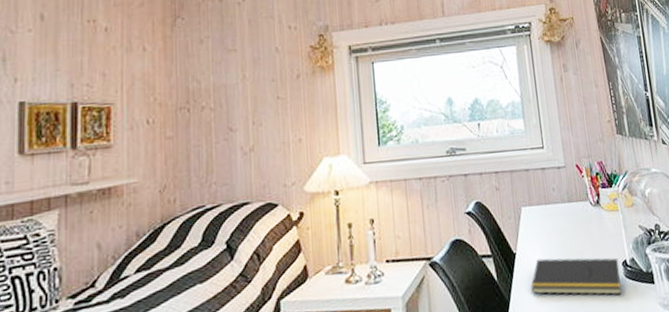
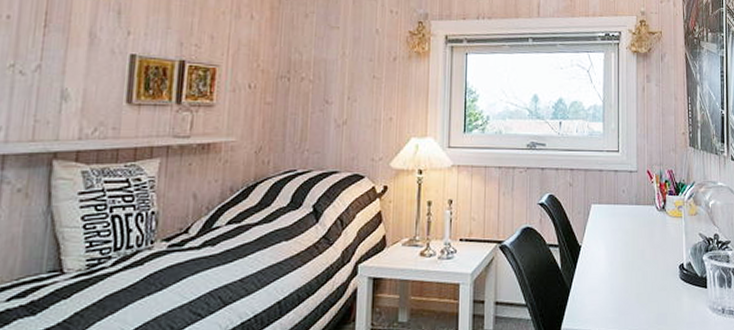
notepad: present [531,257,622,295] -> none [592,253,676,295]

